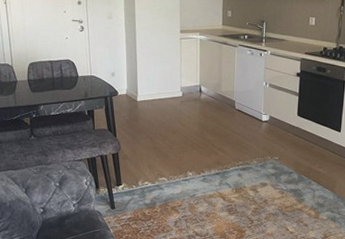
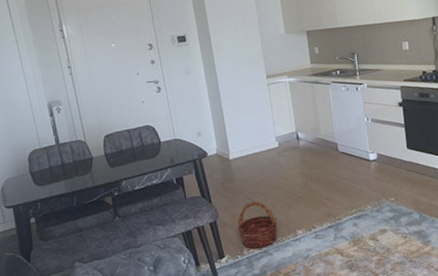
basket: none [136,141,172,182] -> present [237,201,278,249]

